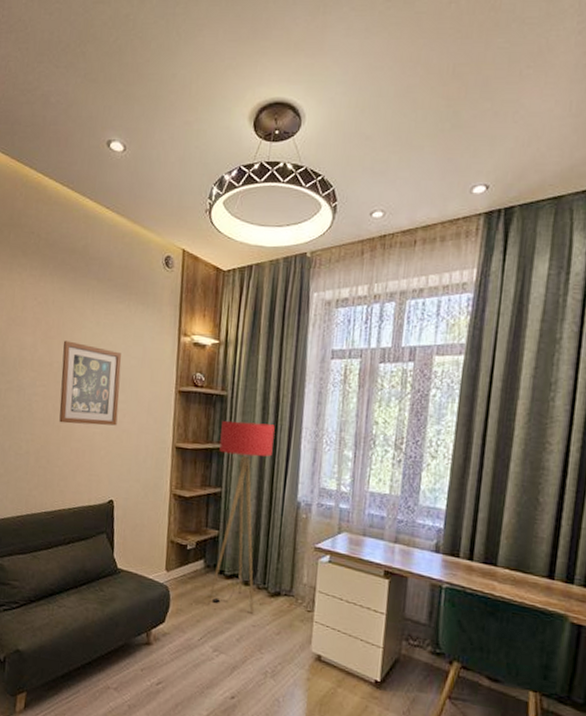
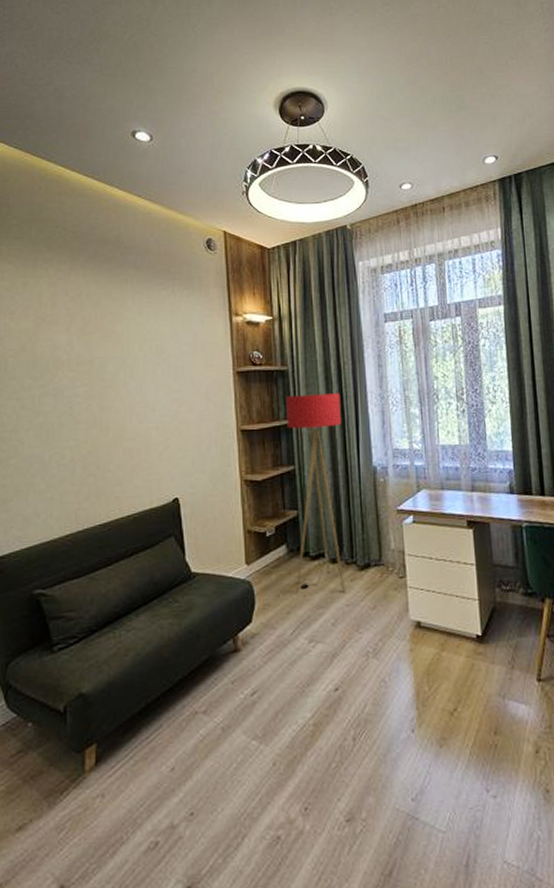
wall art: present [59,340,122,426] -> none [103,334,173,423]

